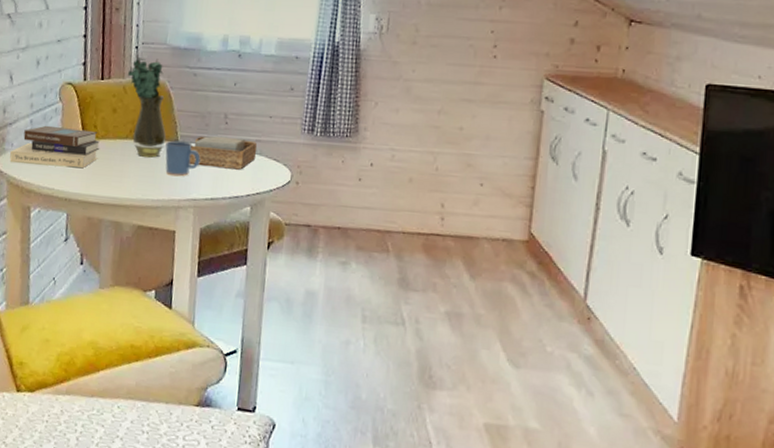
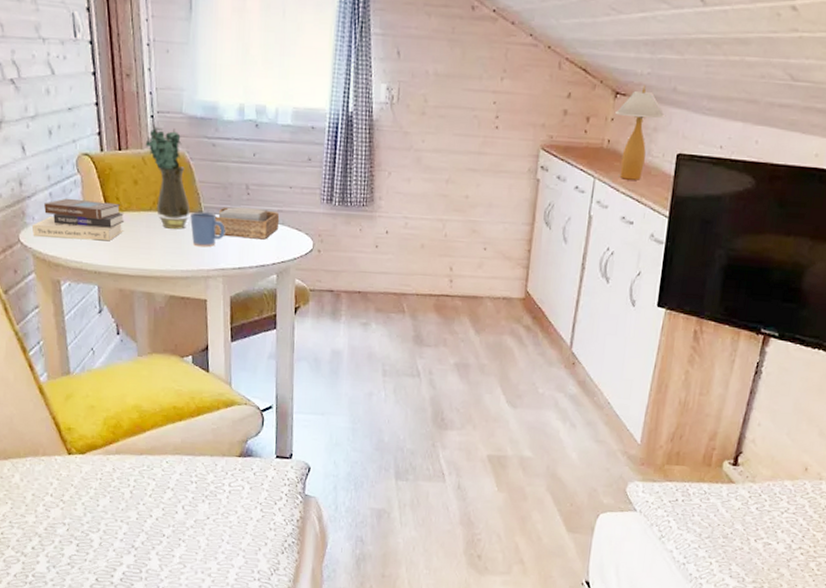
table lamp: none [630,12,690,113] -> present [615,85,666,180]

